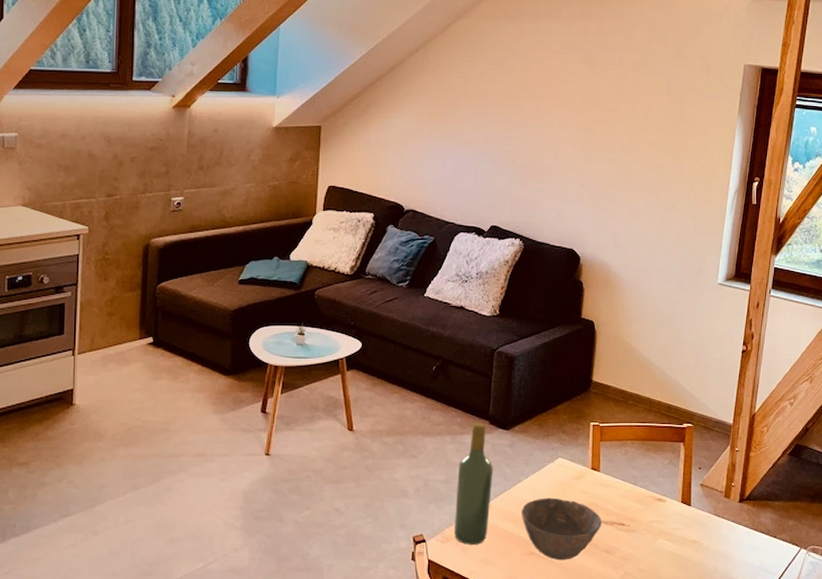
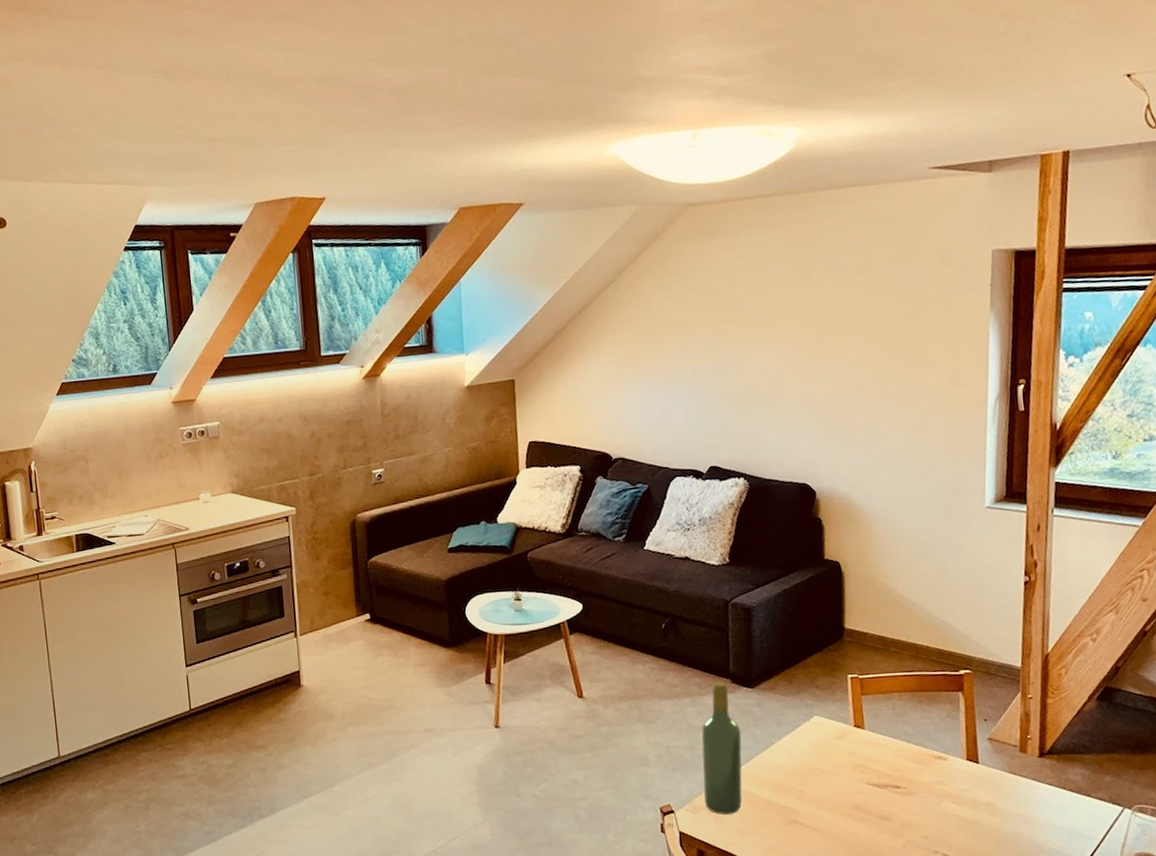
bowl: present [521,498,602,561] -> none [777,760,873,829]

